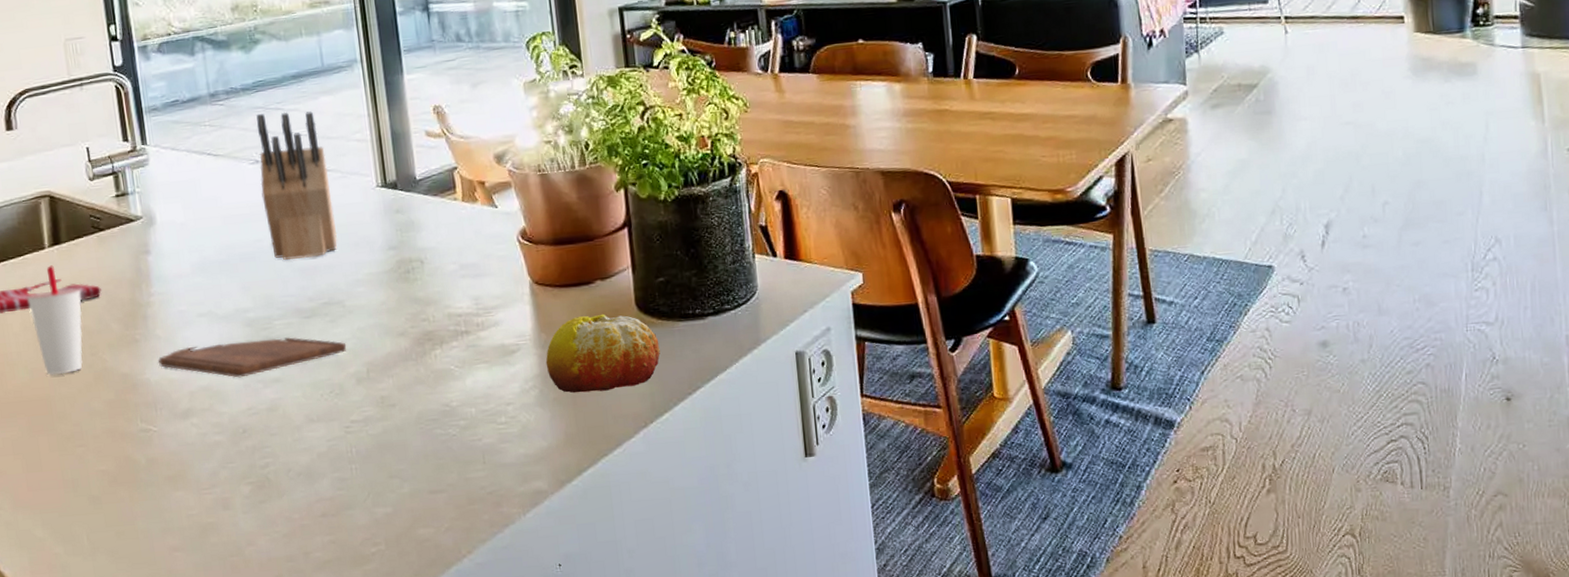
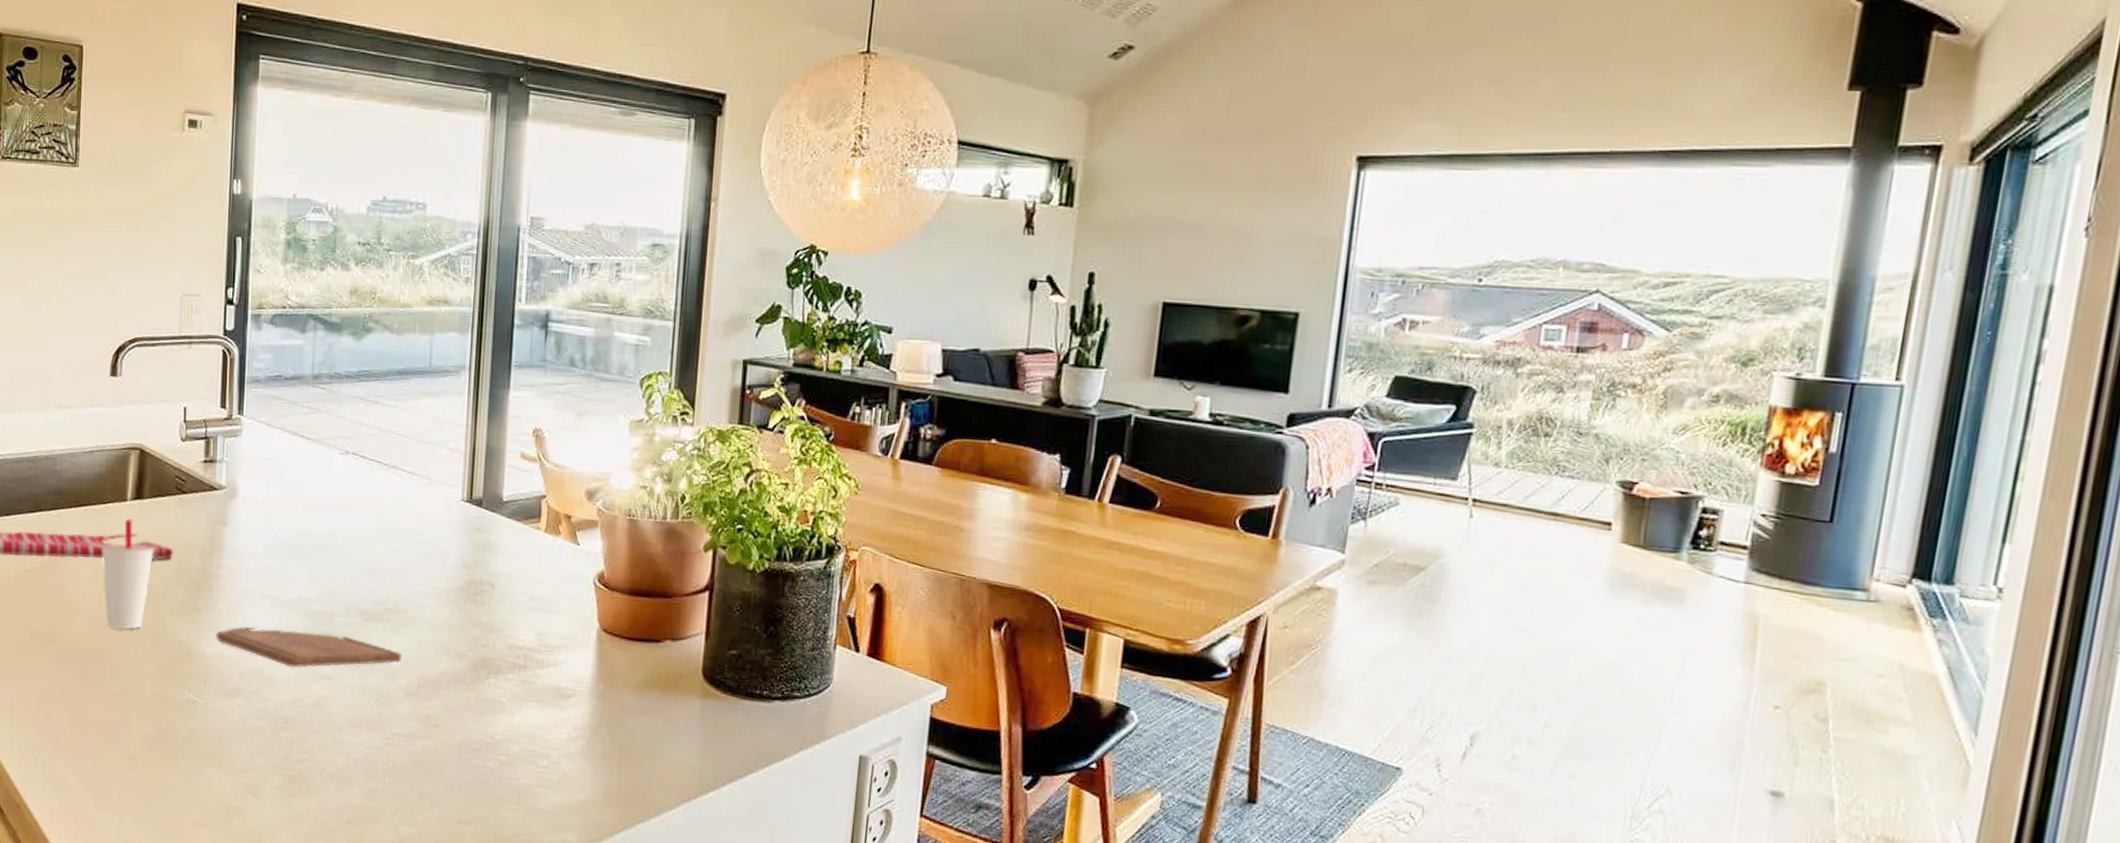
knife block: present [256,111,337,260] -> none [346,403,417,561]
fruit: present [545,313,660,393] -> none [598,673,719,757]

